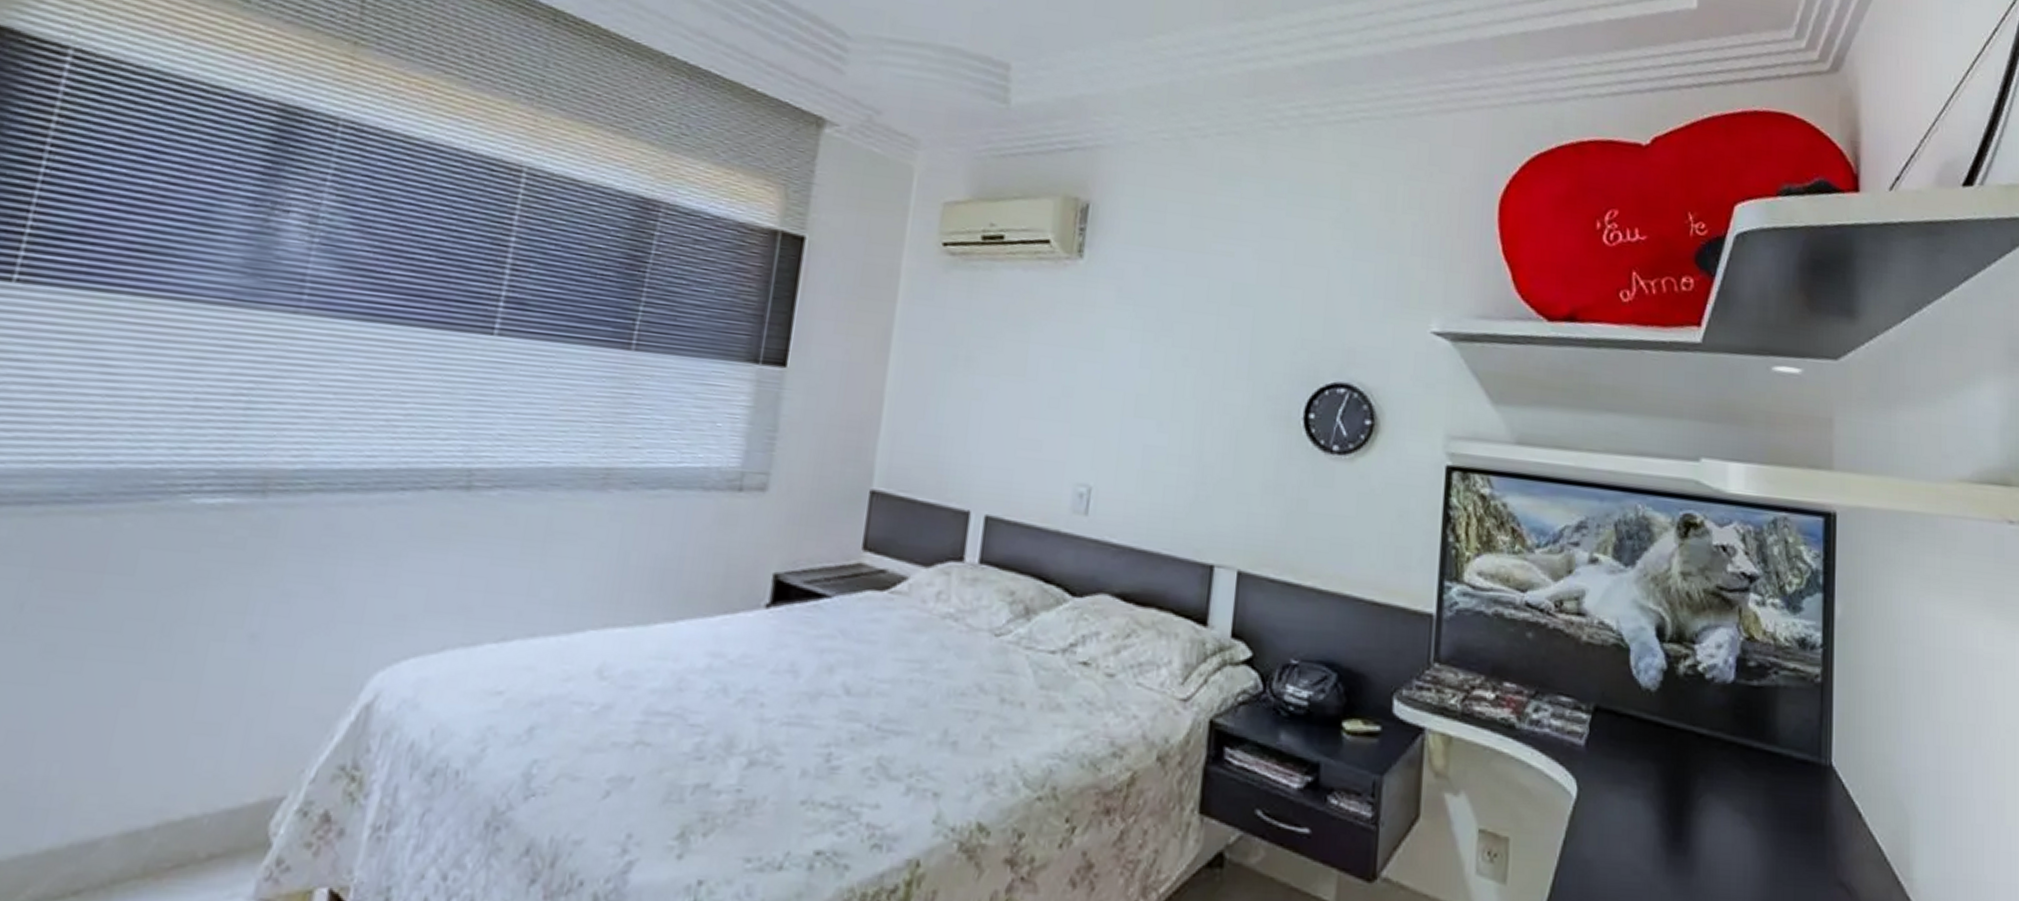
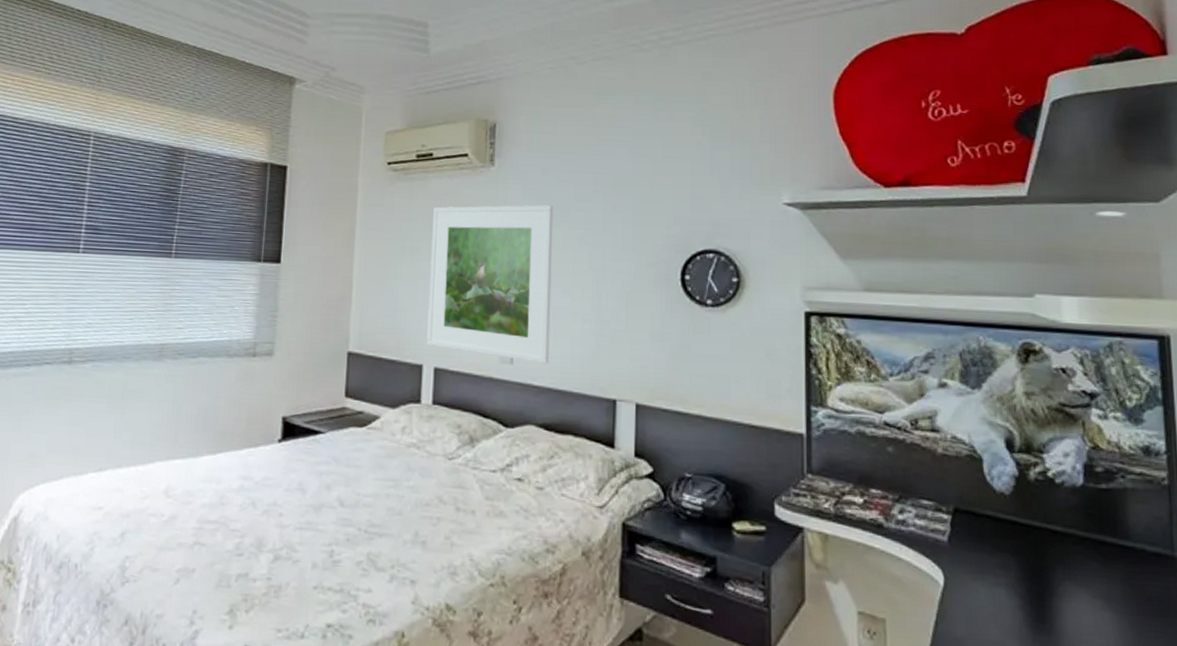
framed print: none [977,306,1155,517] -> present [427,205,554,365]

